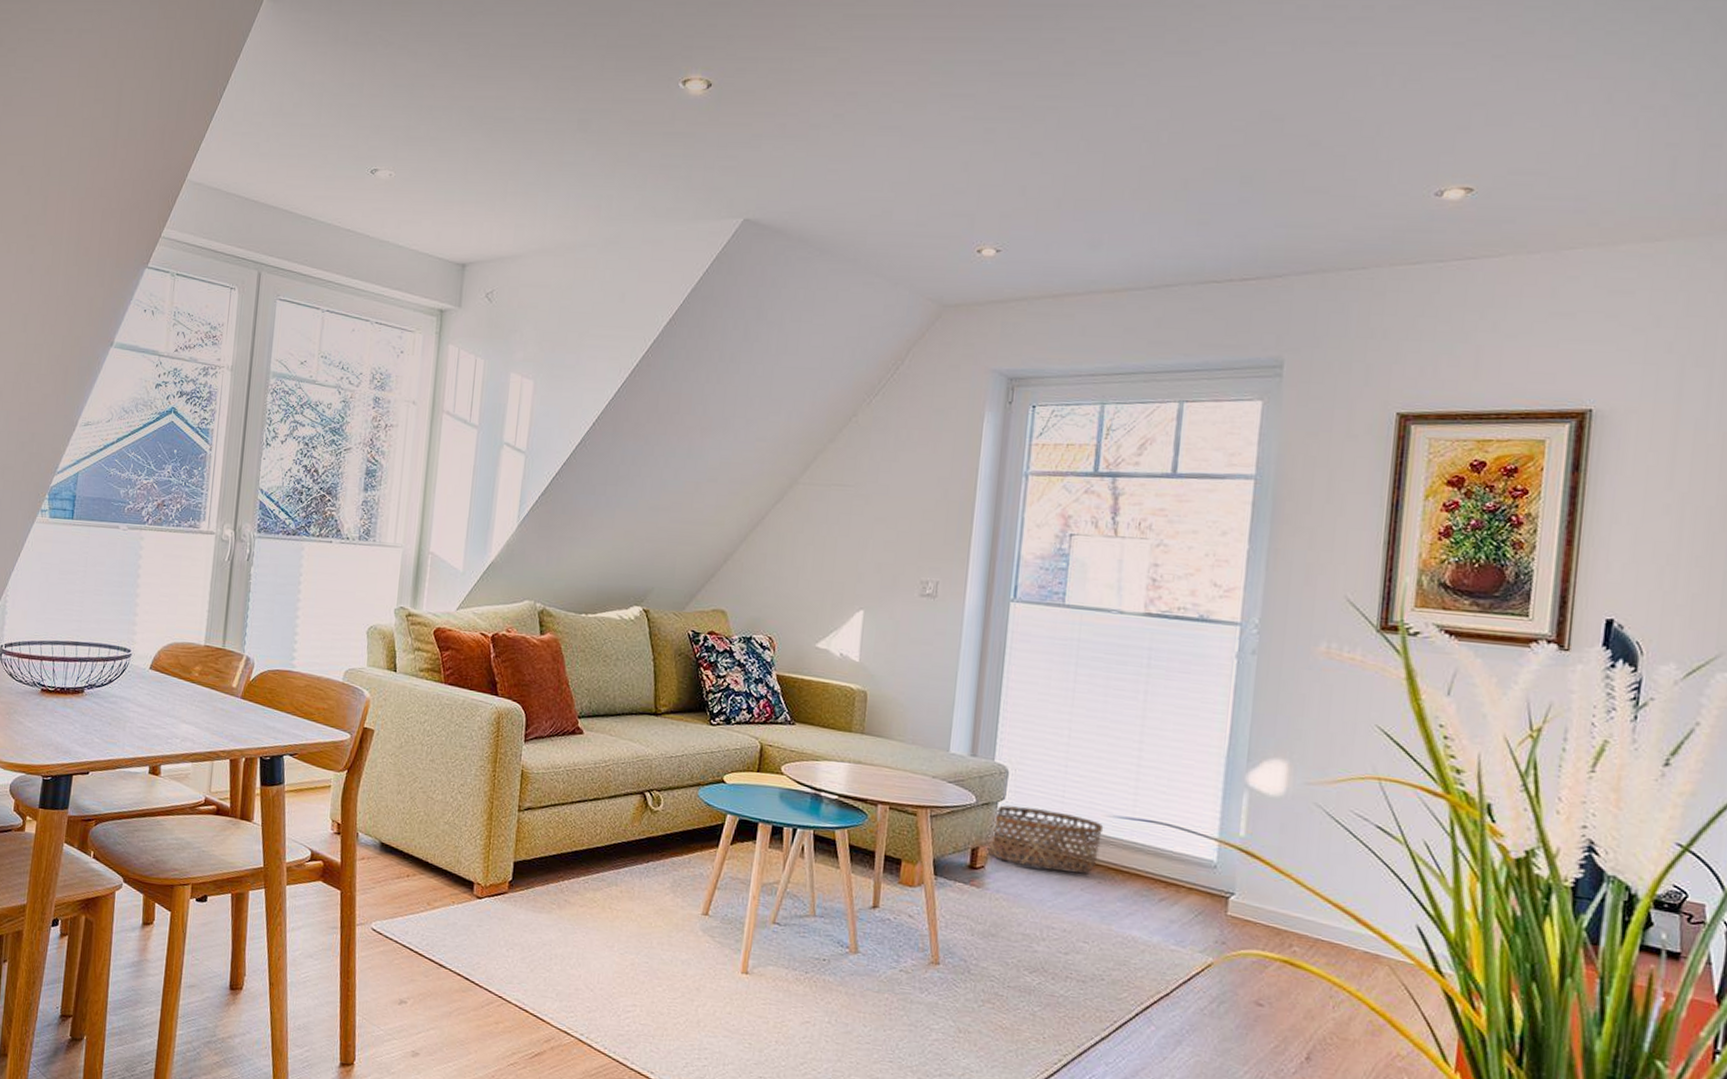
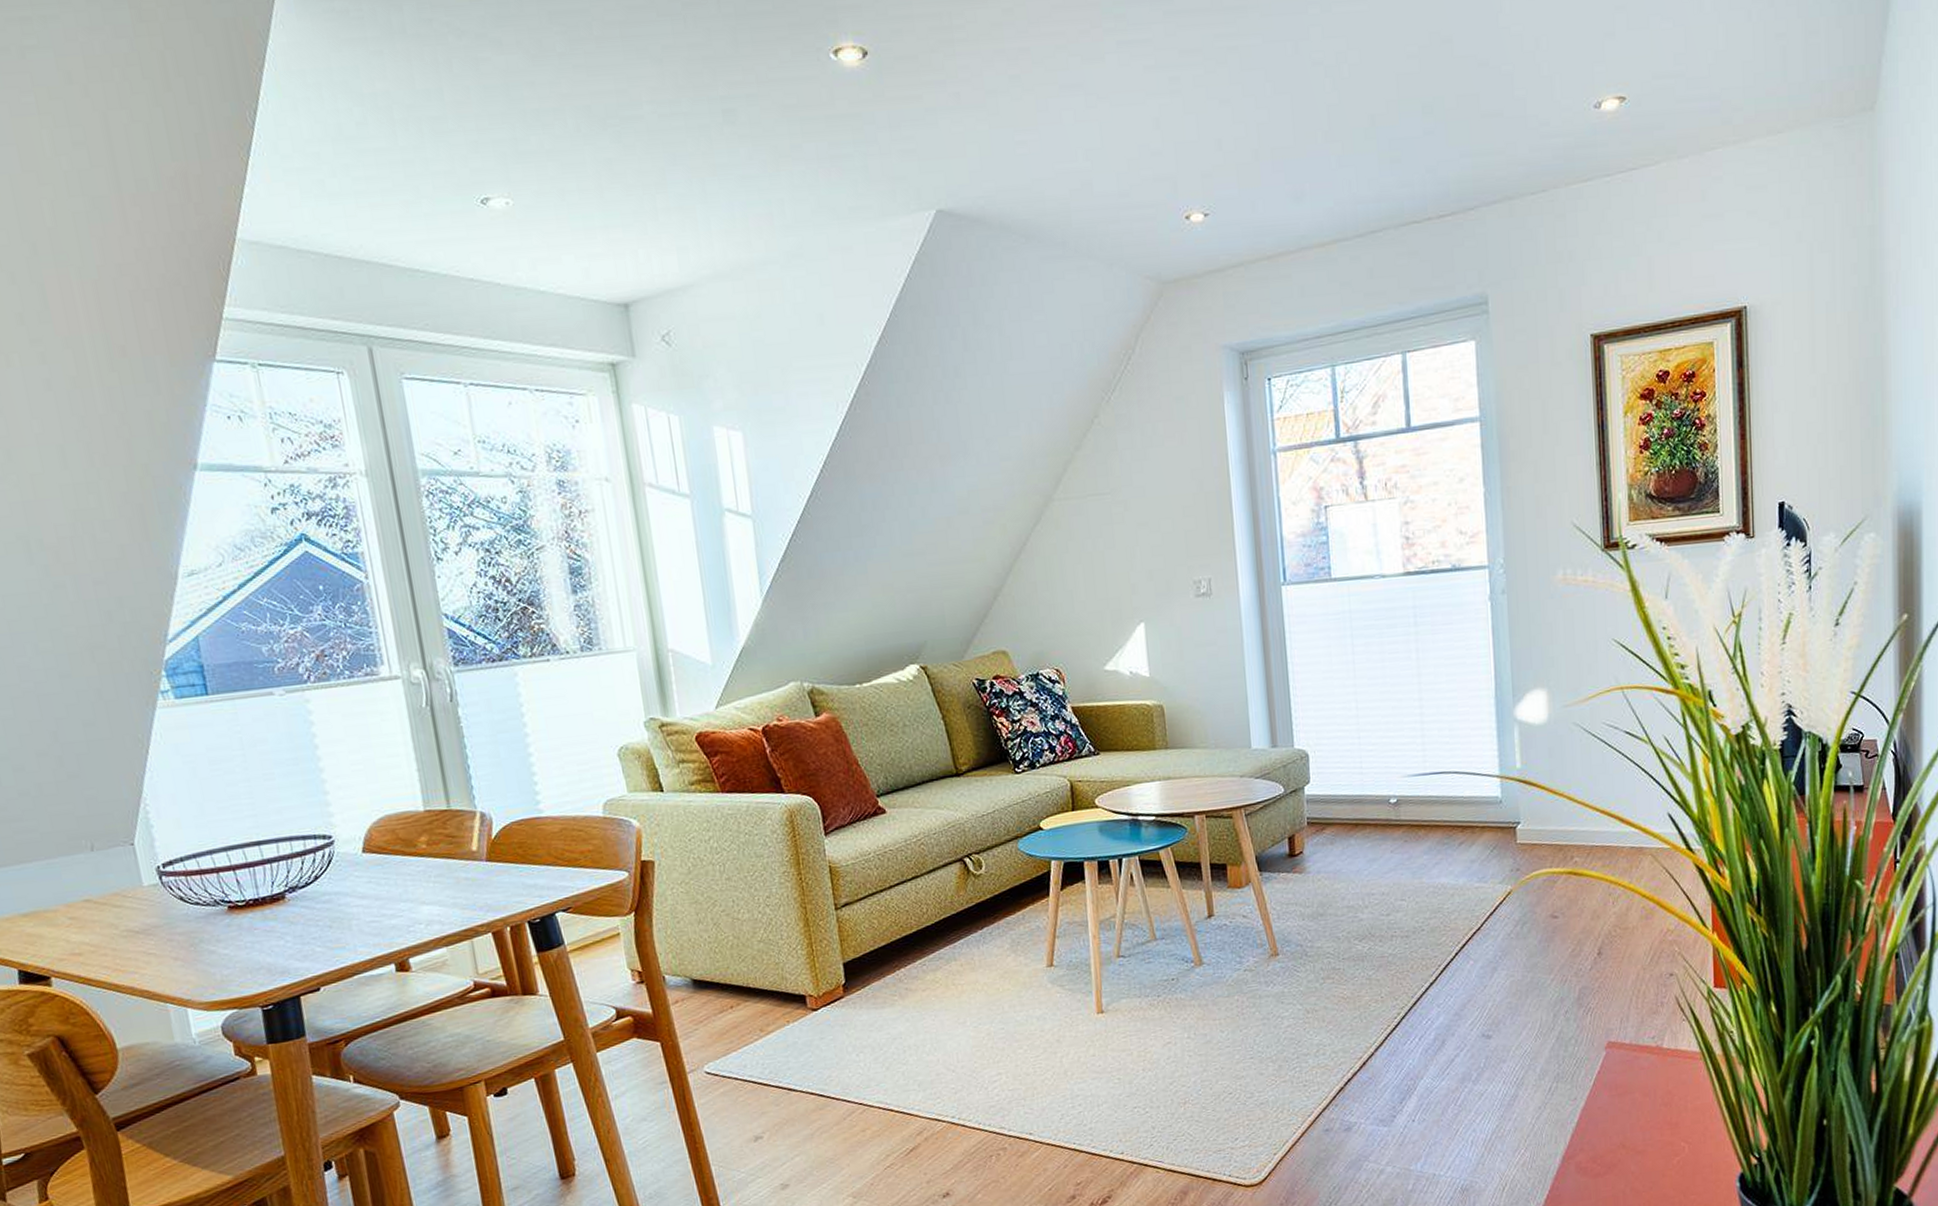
basket: present [985,805,1104,873] -> none [1301,783,1402,842]

